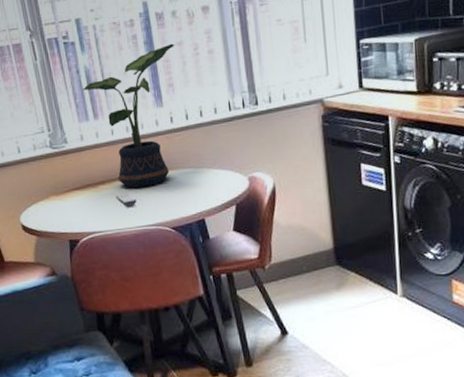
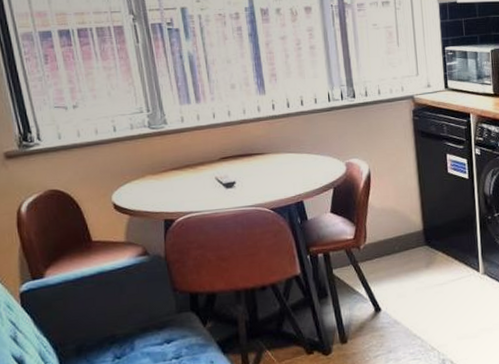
potted plant: present [82,43,175,188] -> none [185,37,279,170]

